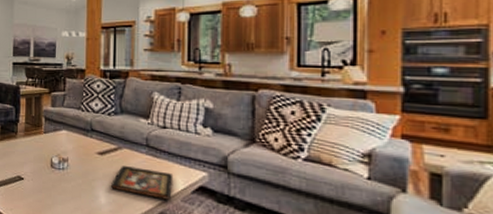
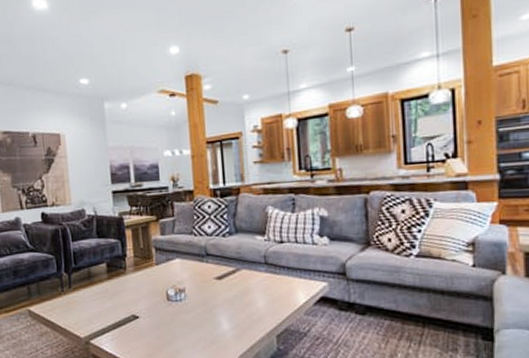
decorative tray: present [110,166,174,200] -> none [231,287,295,316]

